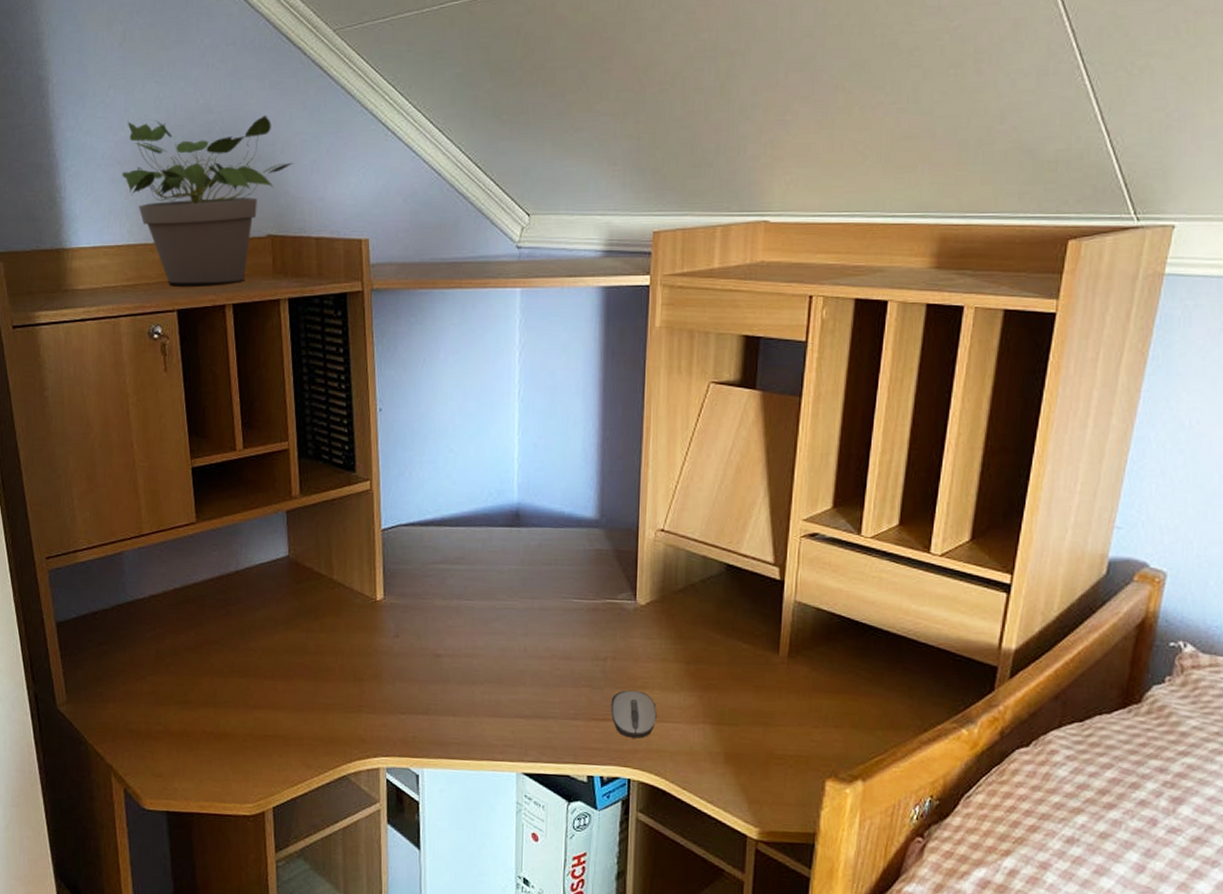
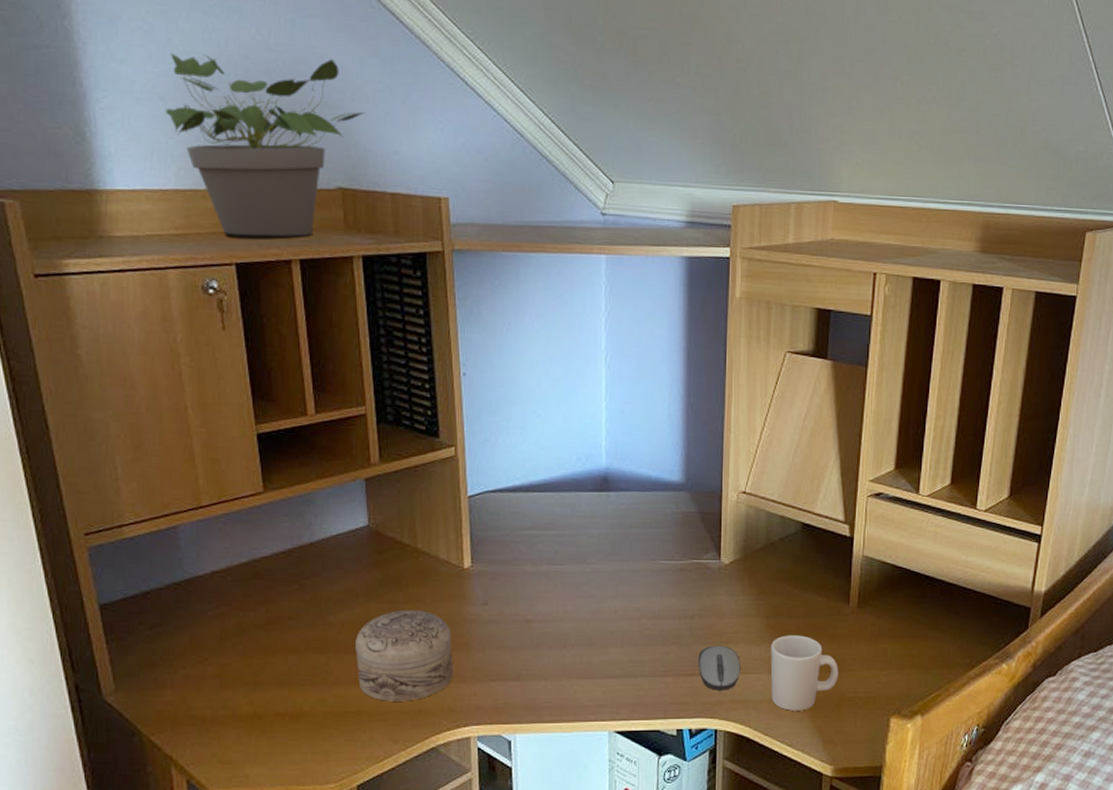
decorative box: none [274,638,365,728] -> present [355,609,454,701]
mug: none [689,683,766,766] -> present [770,635,839,711]

